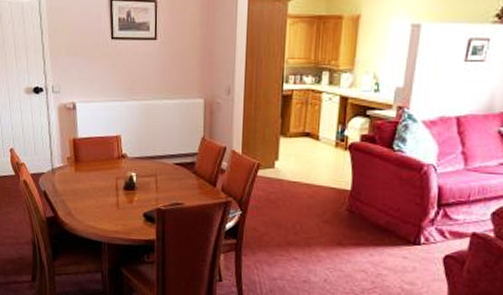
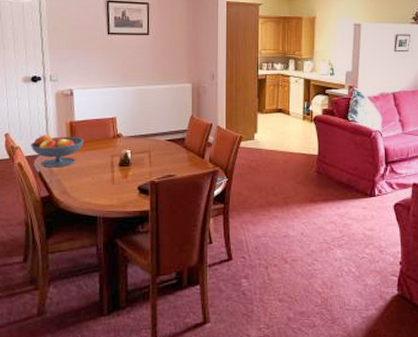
fruit bowl: none [35,151,88,188] -> present [31,134,85,168]

